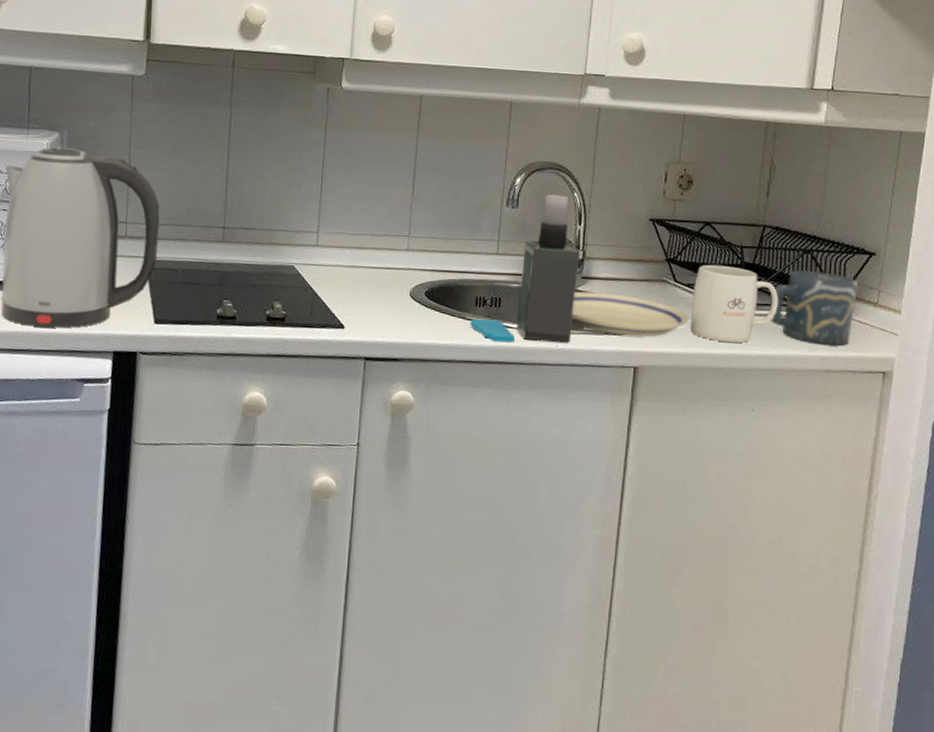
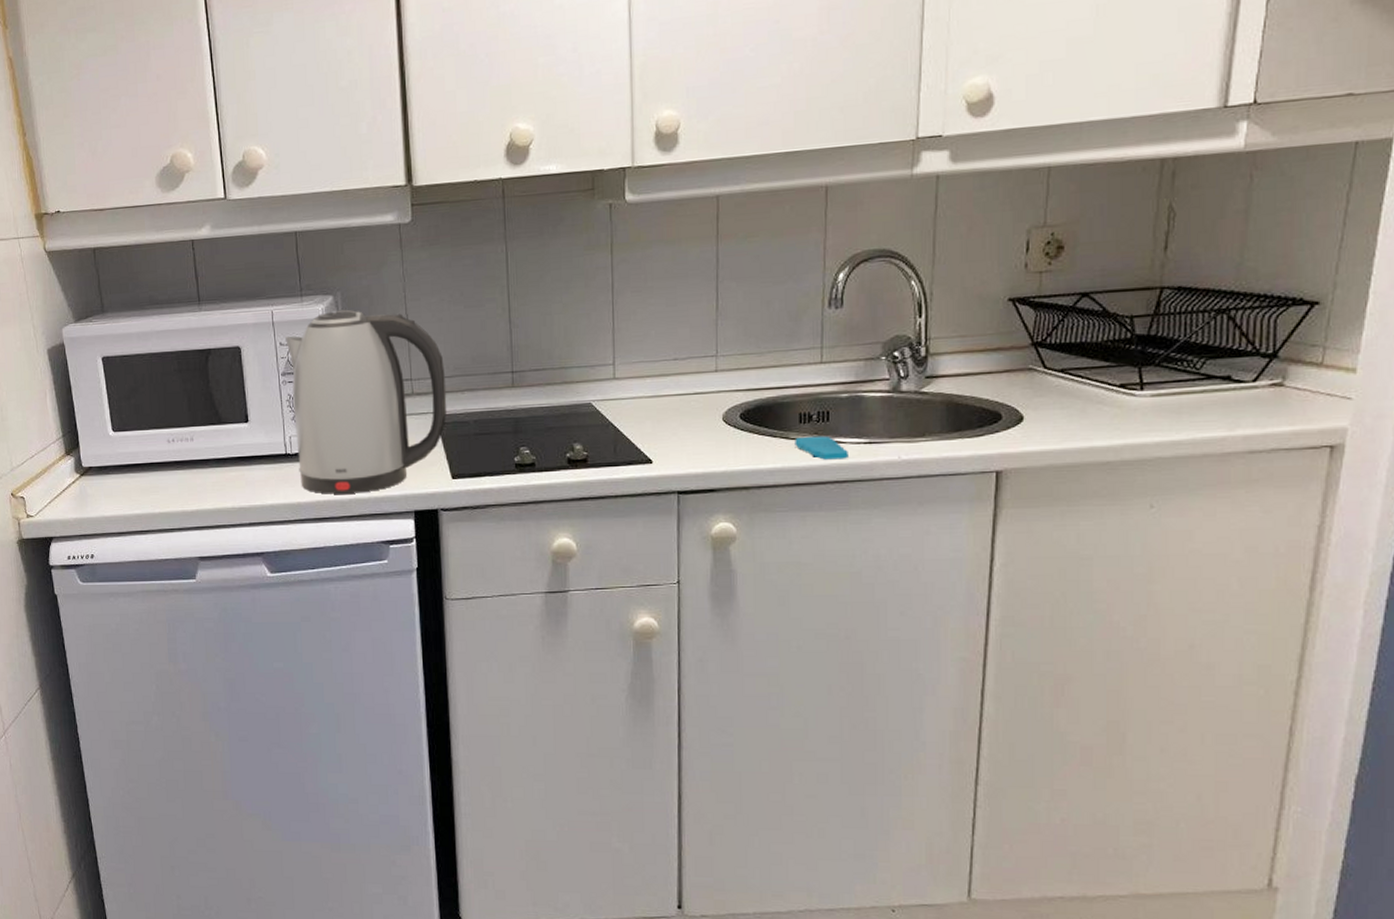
spray bottle: present [516,194,580,344] -> none [849,285,922,456]
plate: present [571,291,689,337] -> none [915,391,1065,437]
mug: present [690,264,778,343] -> none [1066,341,1183,432]
cup: present [769,270,857,345] -> none [1170,333,1293,422]

